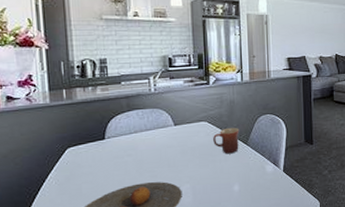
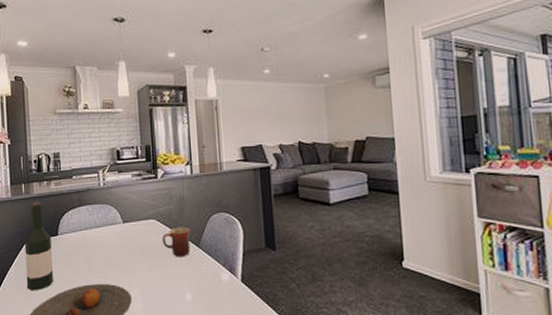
wine bottle: none [66,107,100,194] -> present [24,202,53,291]

